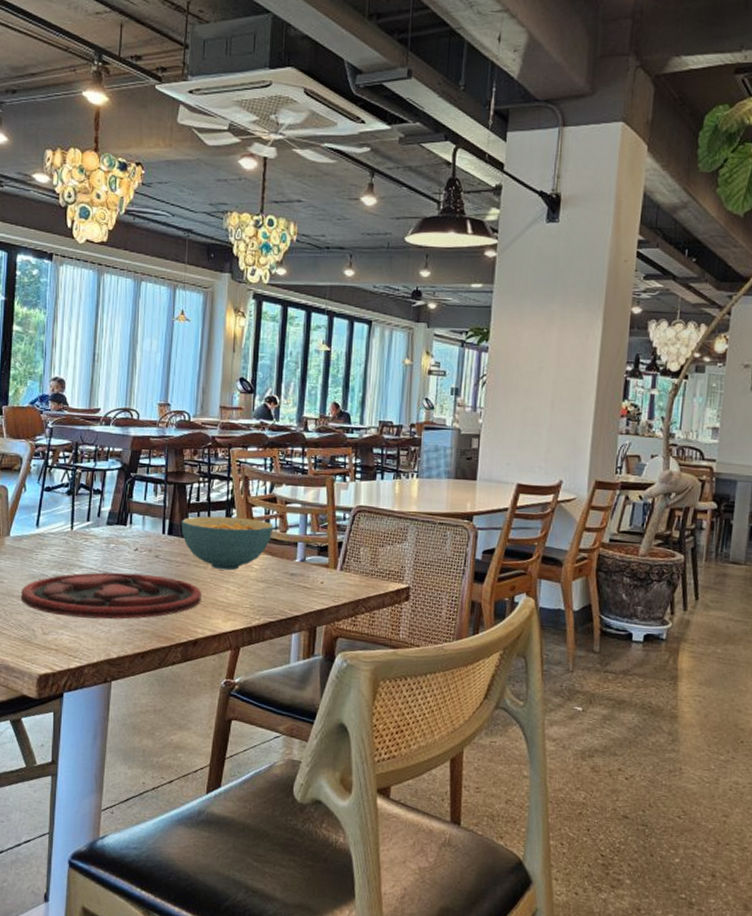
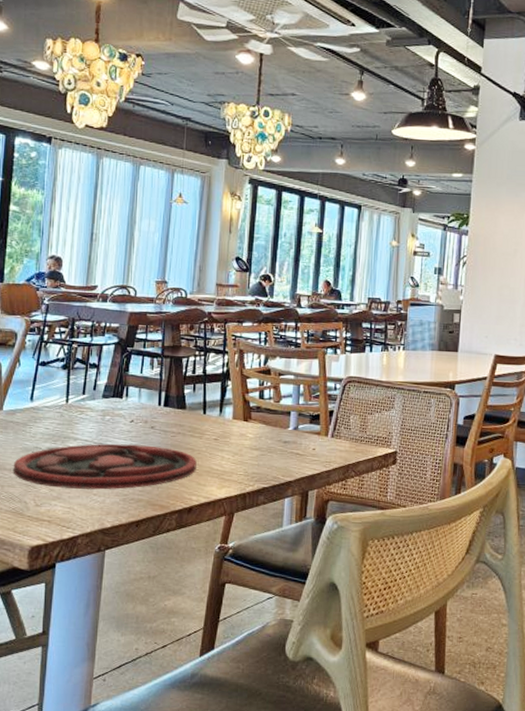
cereal bowl: present [181,516,274,571] -> none [177,388,268,440]

